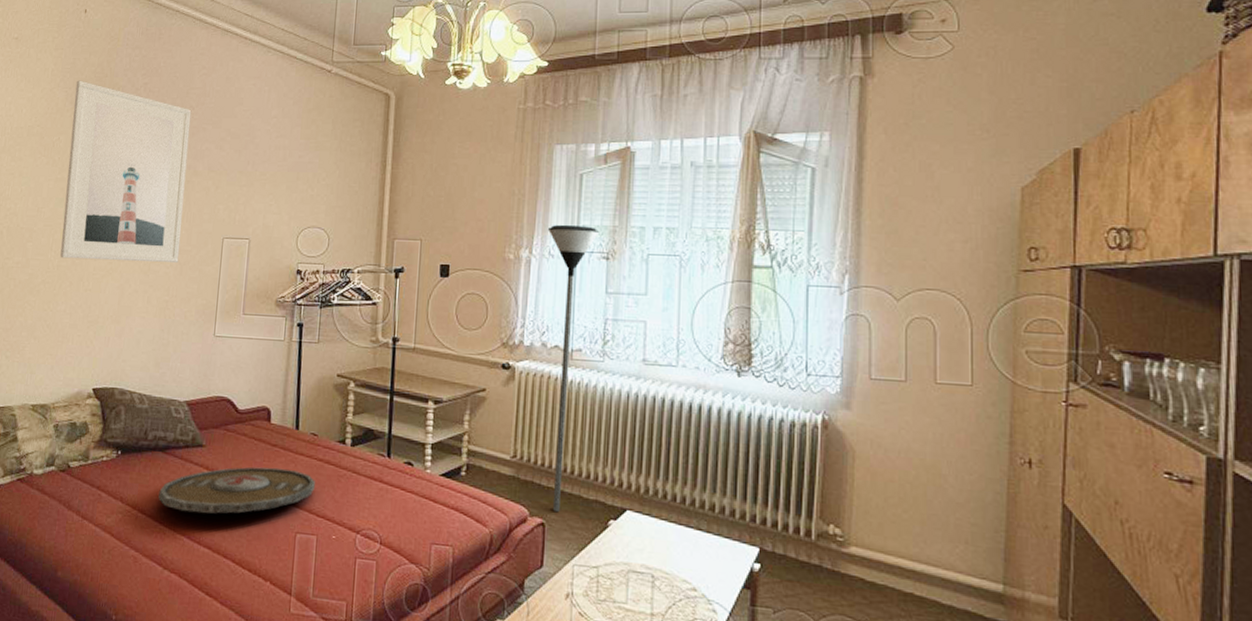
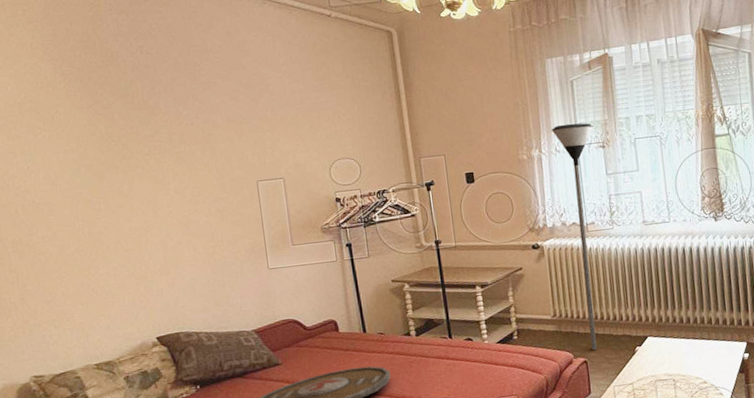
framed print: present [60,80,192,262] -> none [62,50,217,226]

